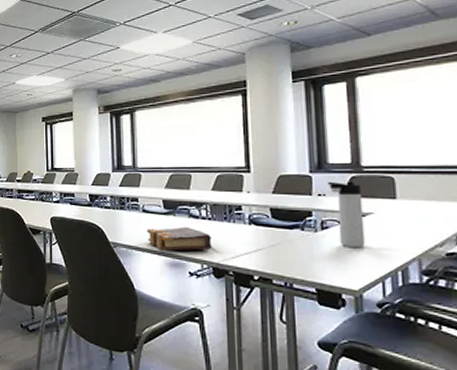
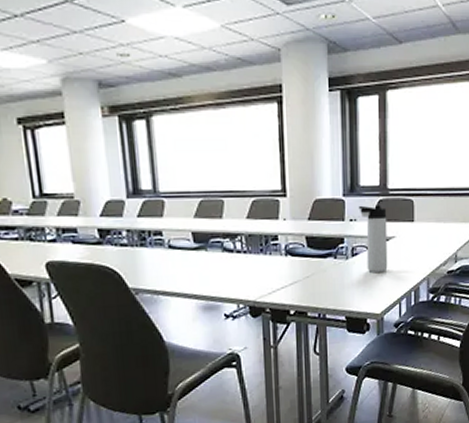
book: present [146,226,212,251] -> none [174,262,248,293]

